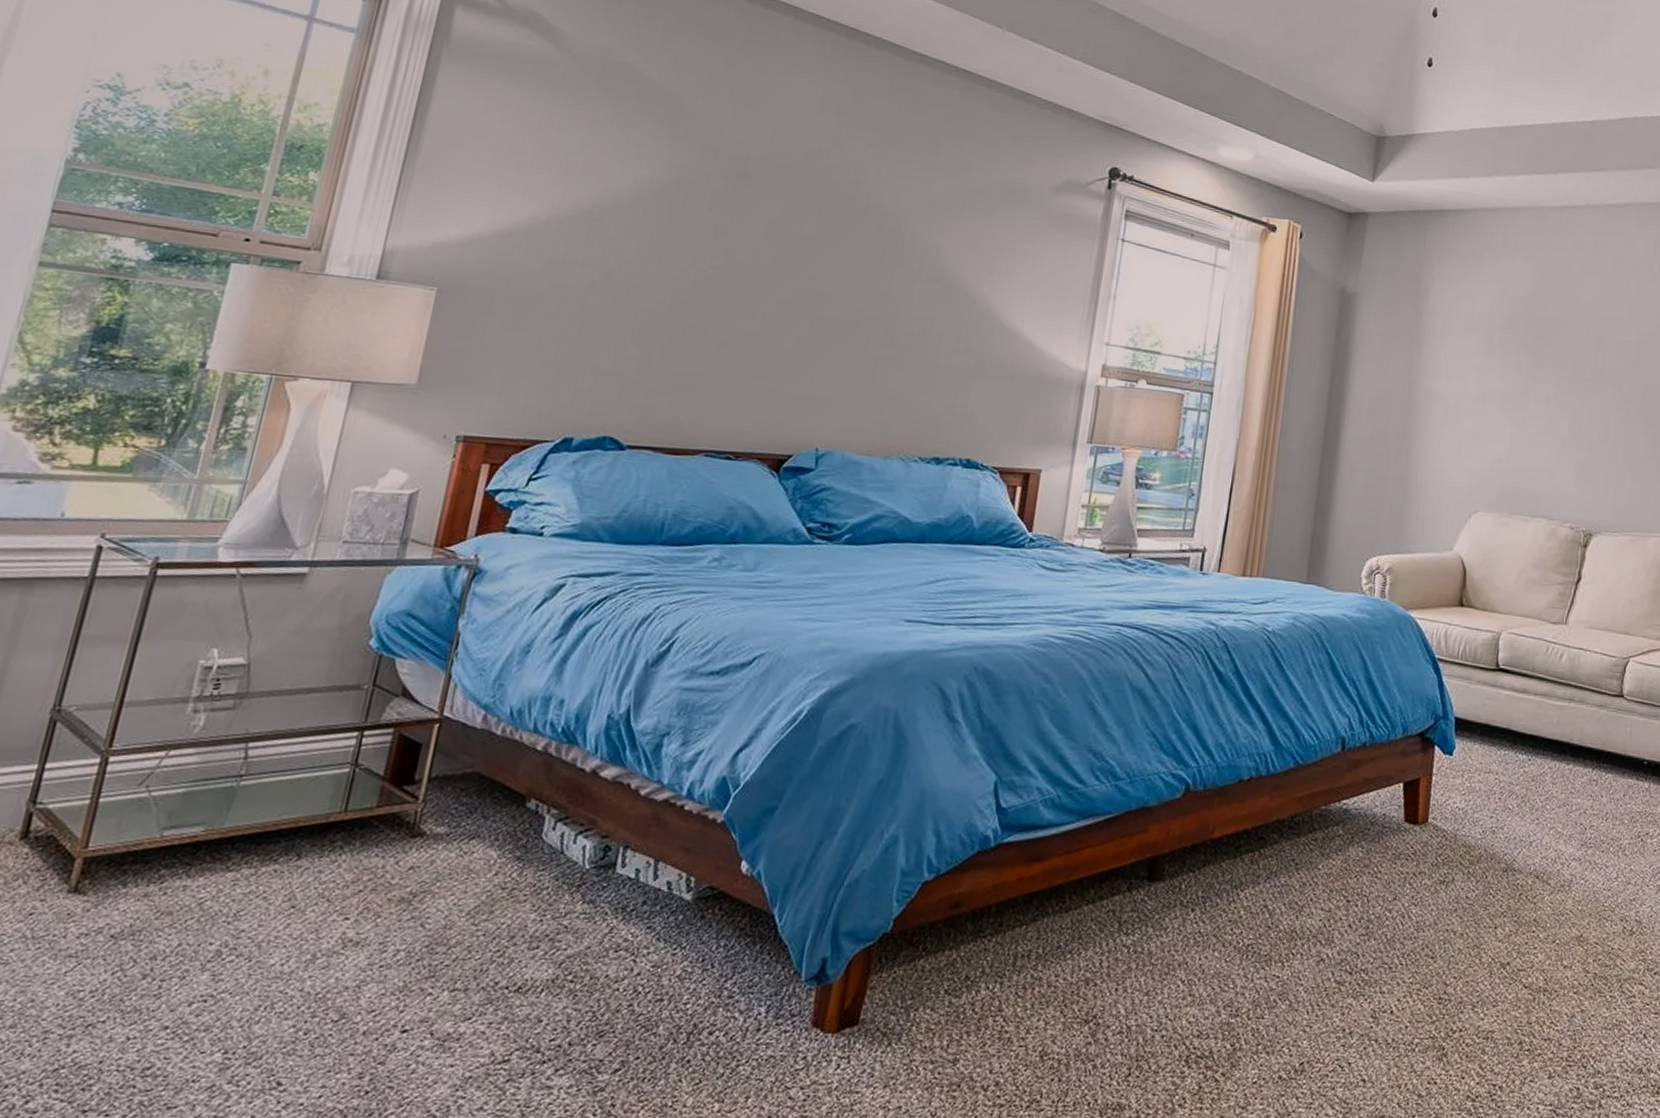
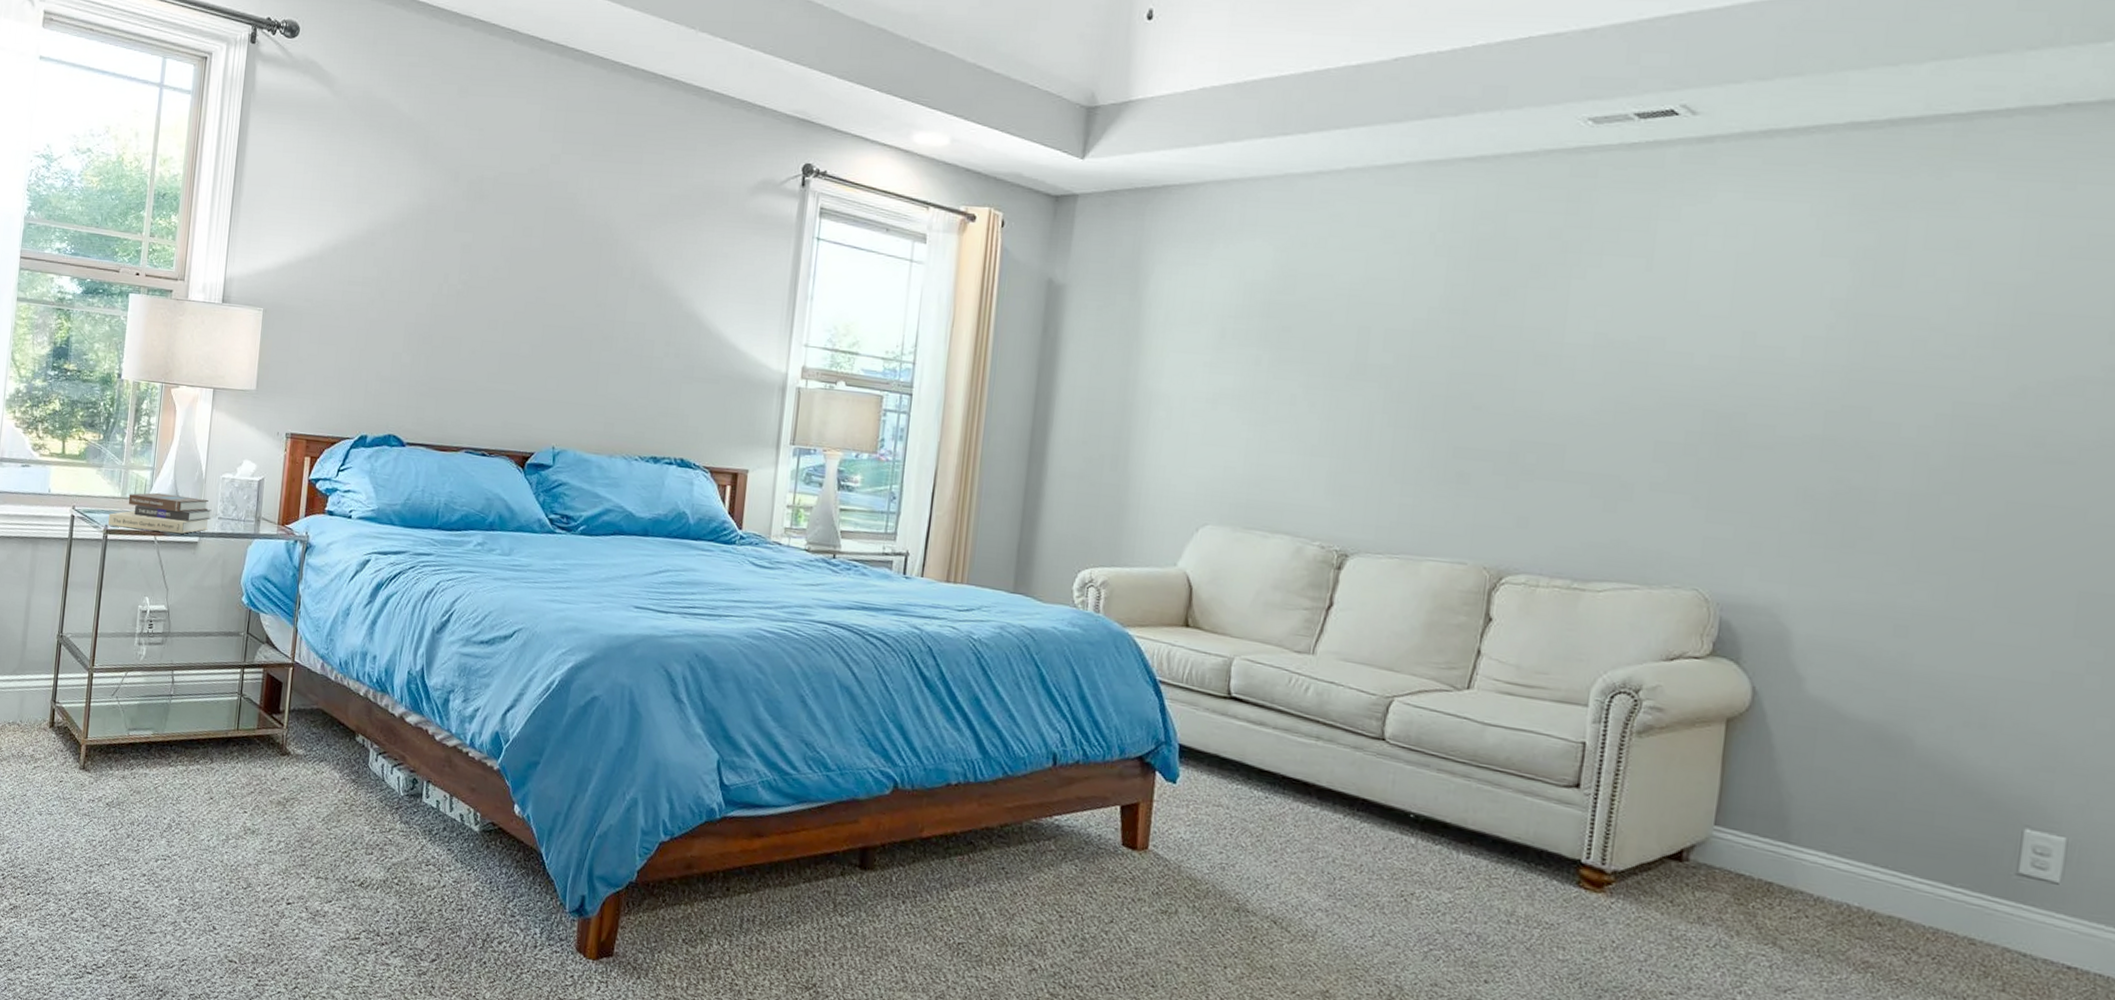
books: none [159,512,334,565] -> present [107,492,212,534]

